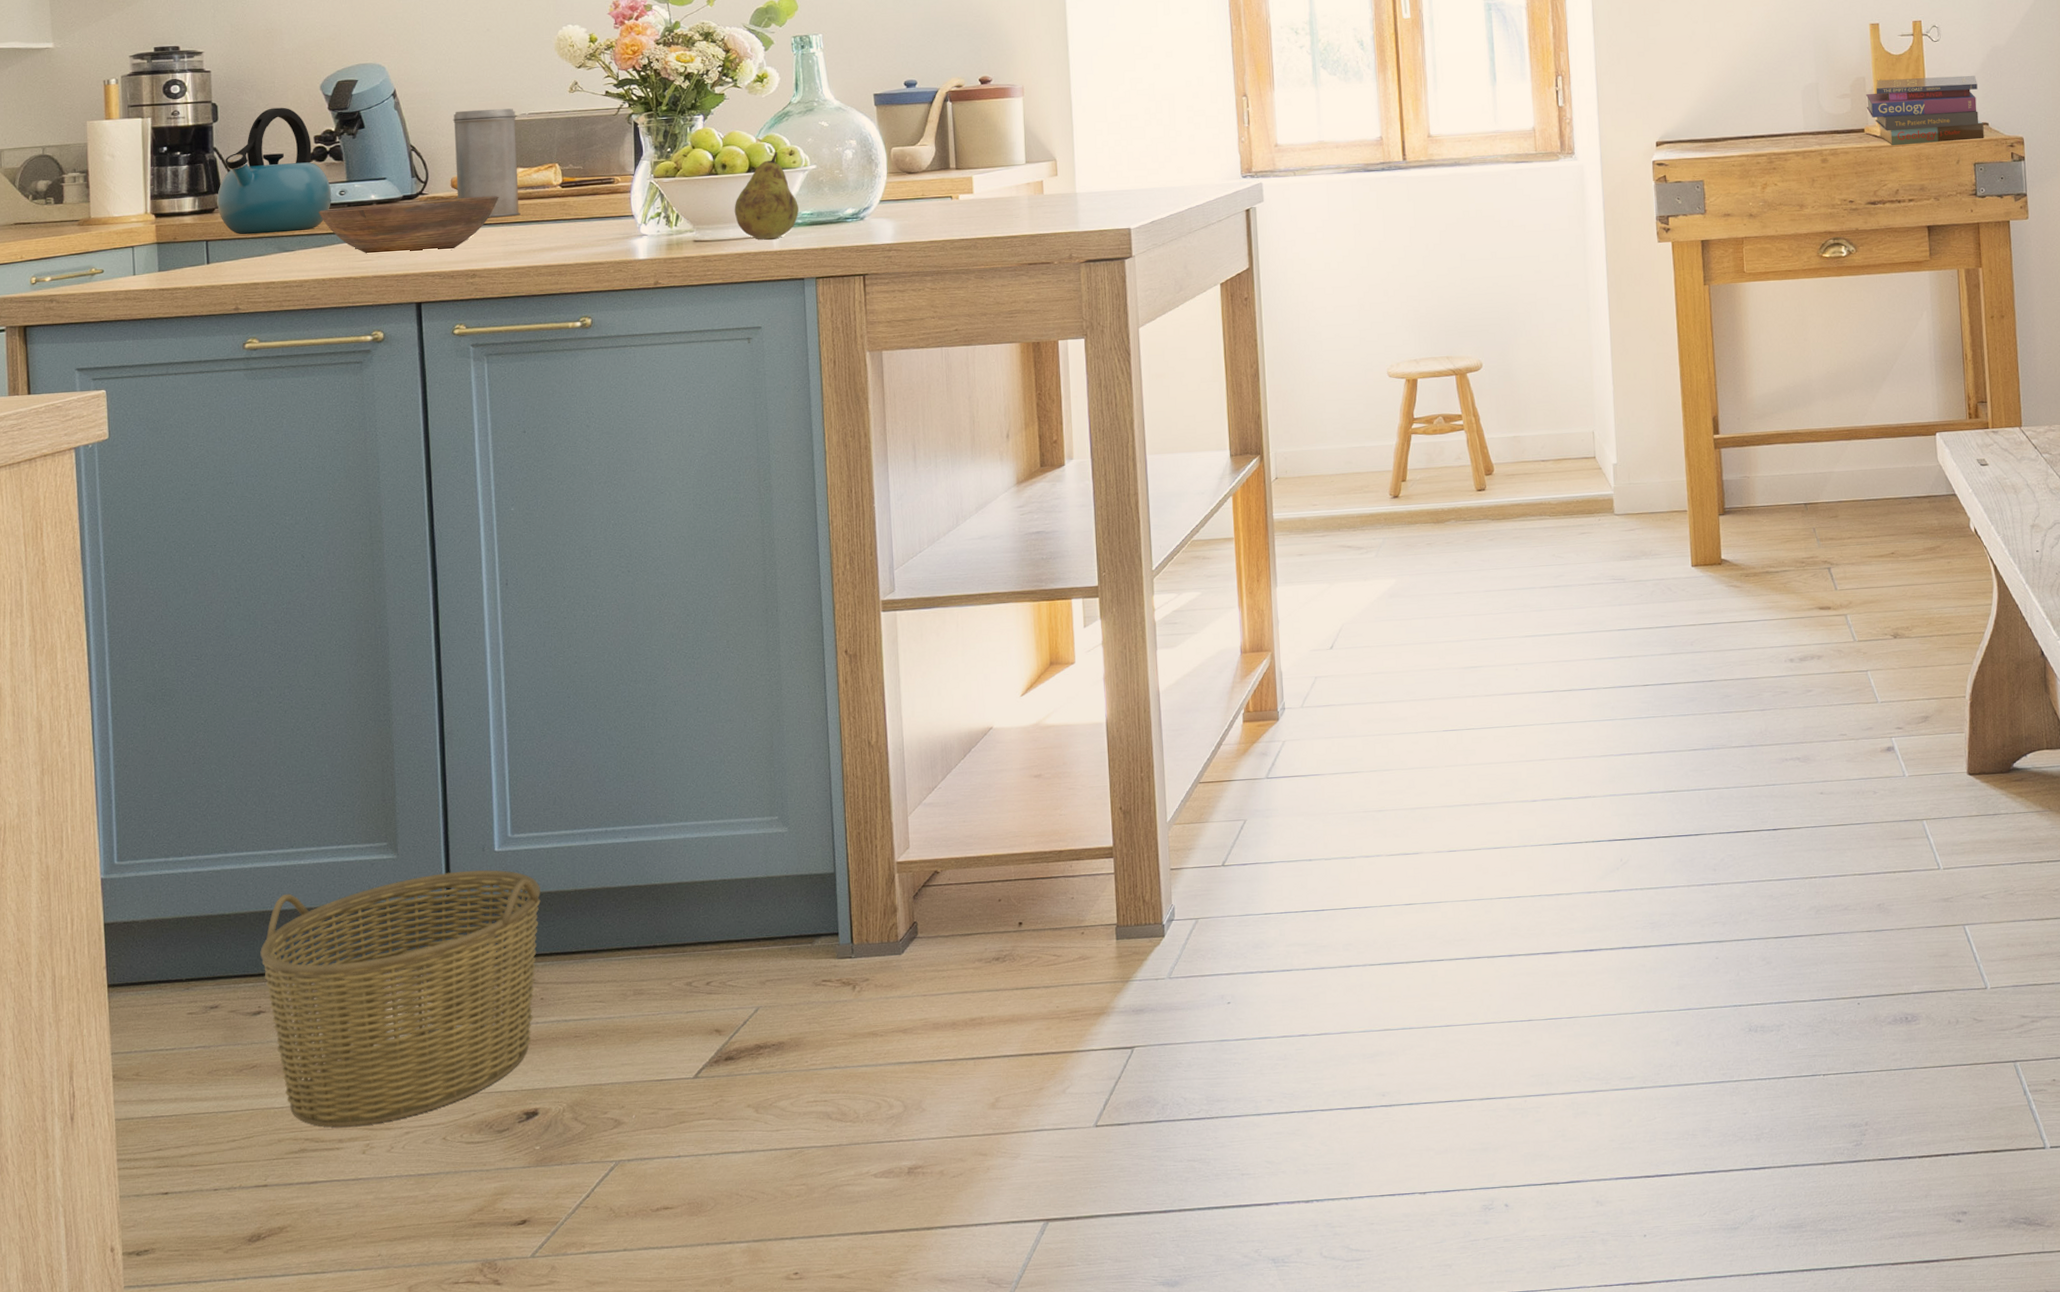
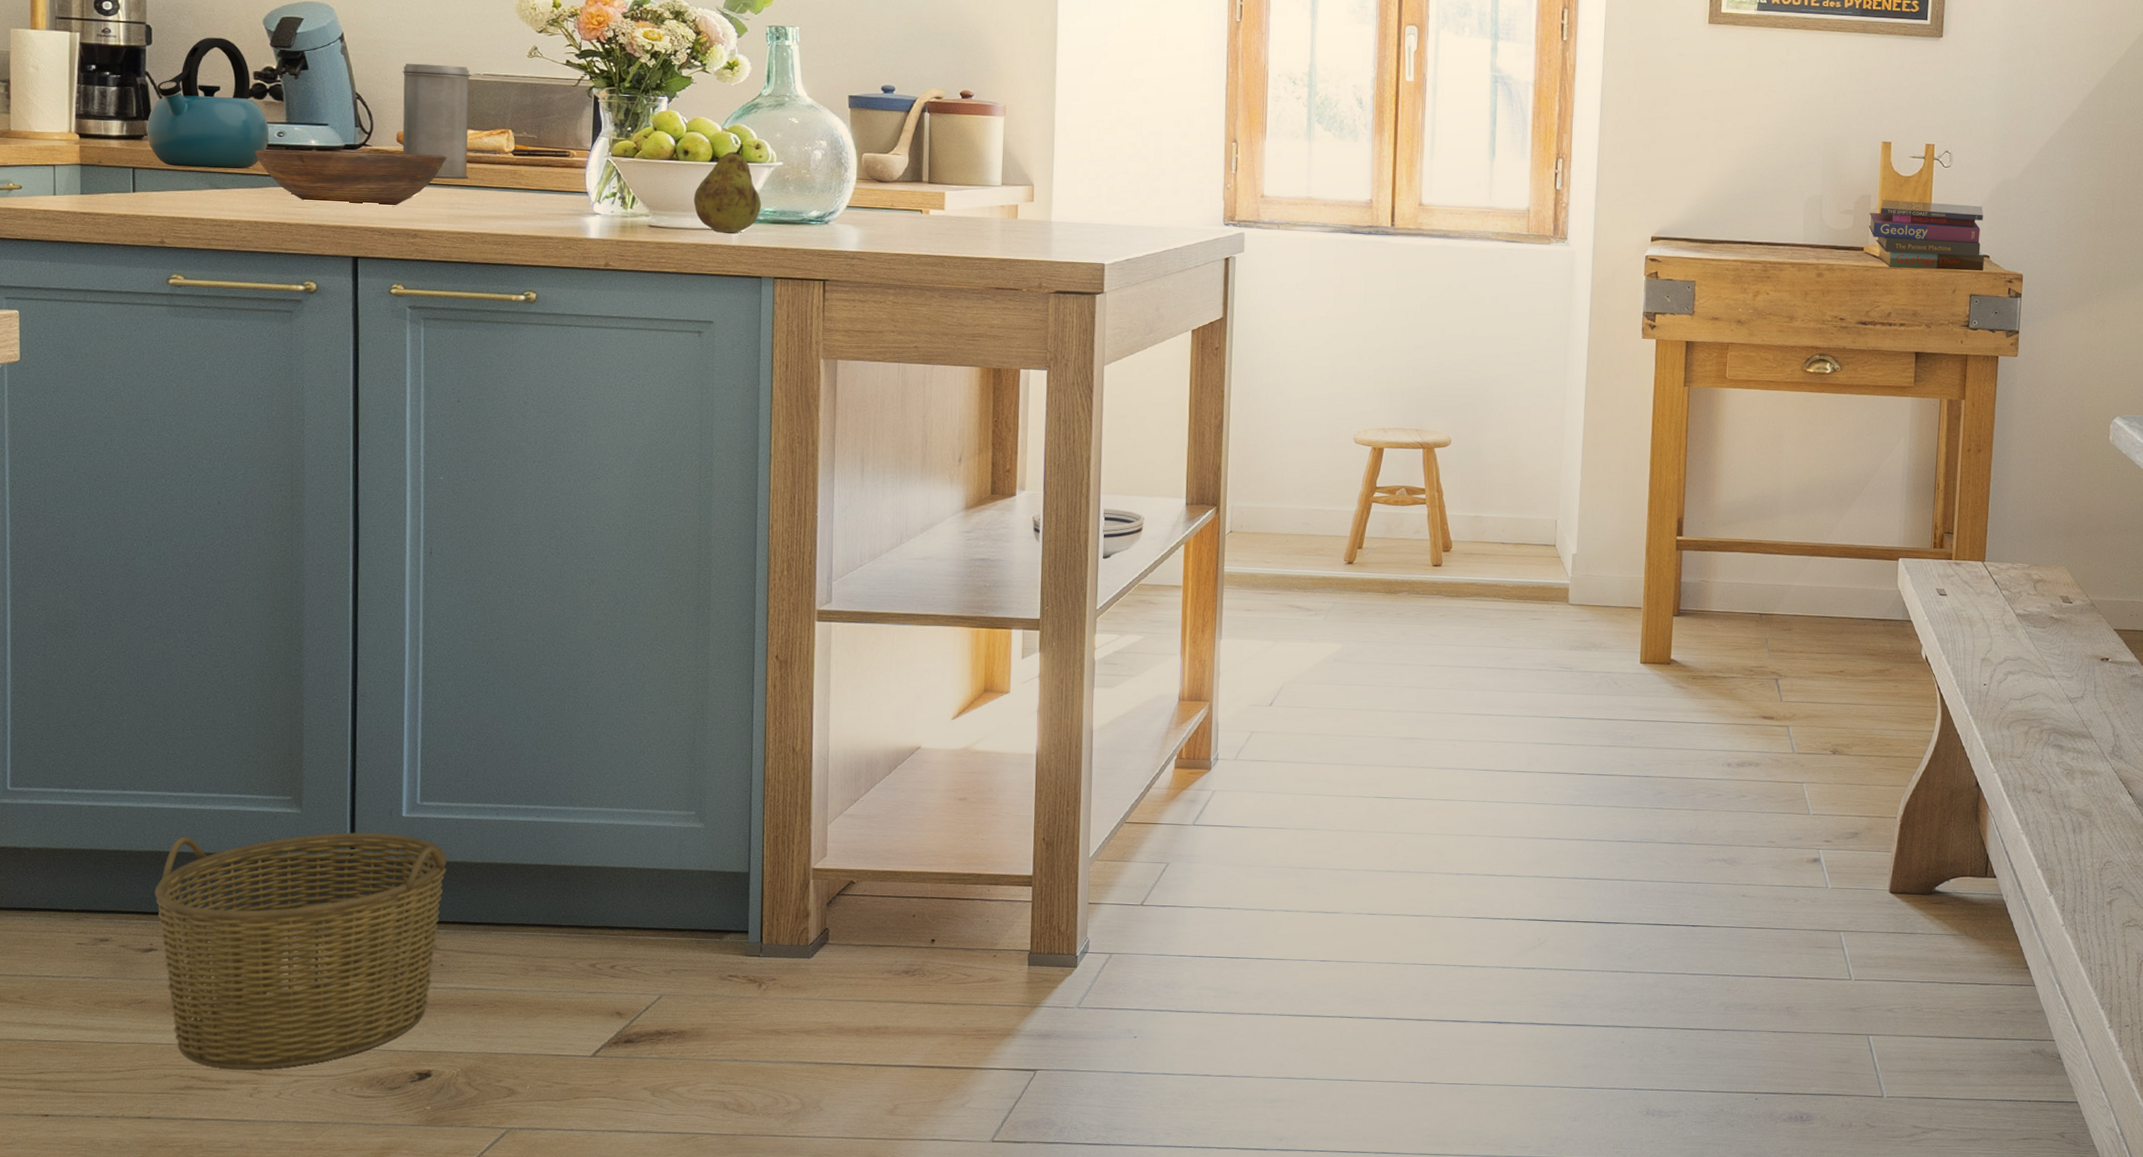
bowl: none [1081,468,1192,520] -> present [1031,508,1144,560]

